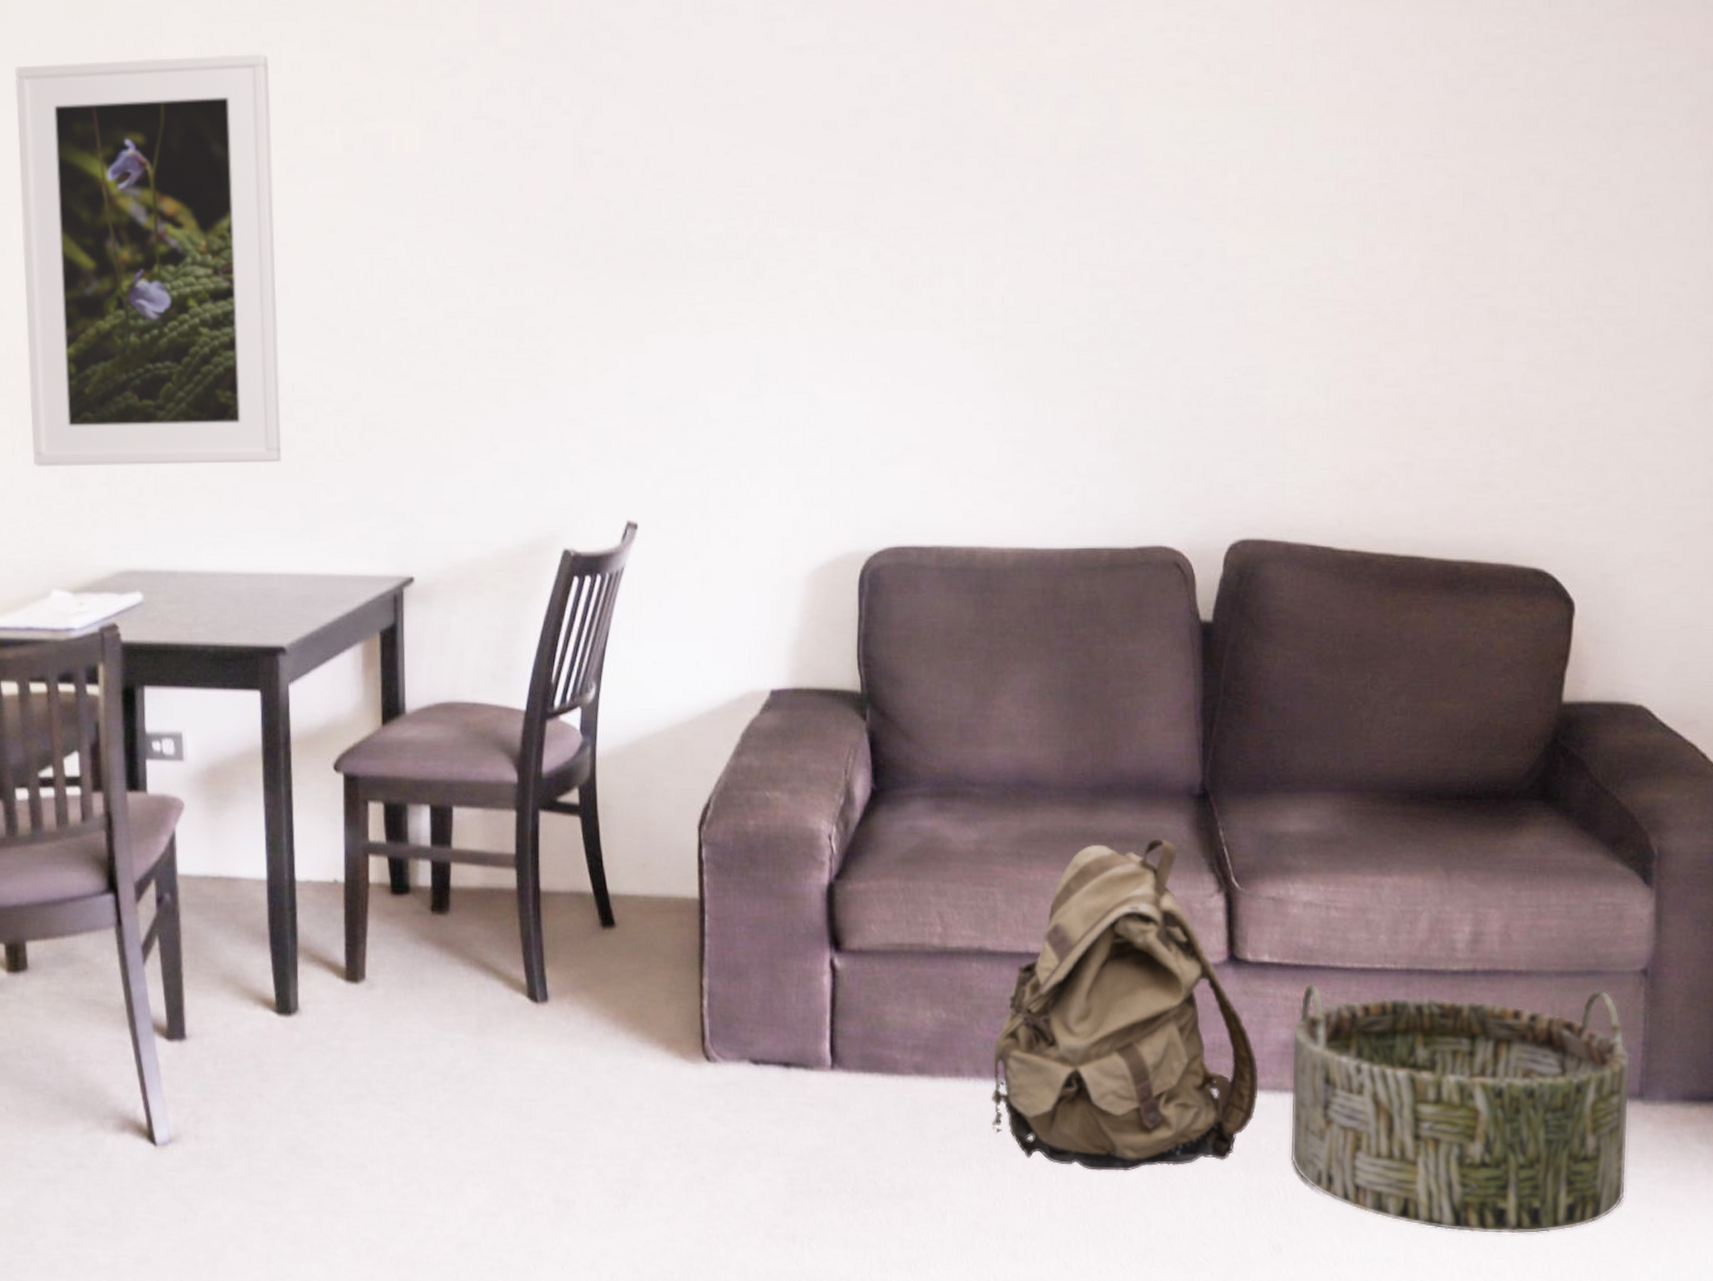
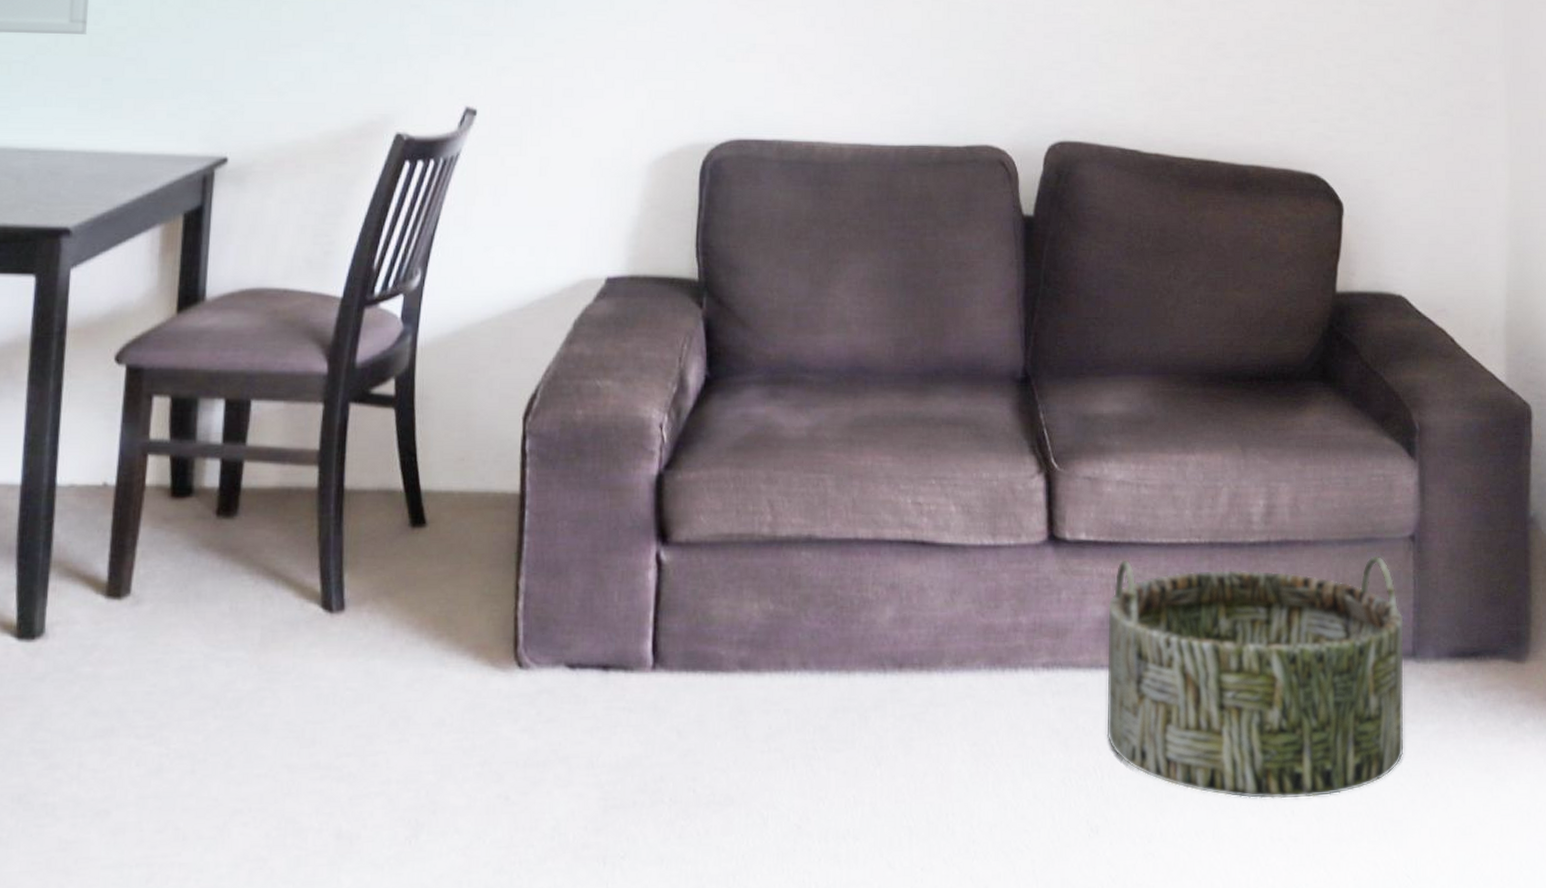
backpack: present [992,838,1259,1171] -> none [817,422,1077,762]

